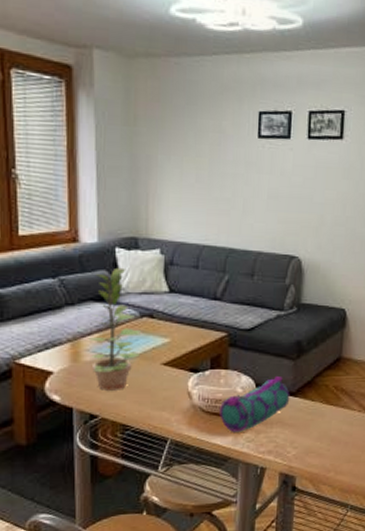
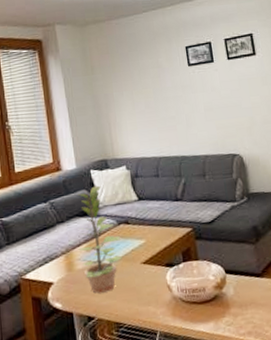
pencil case: present [220,377,290,433] -> none [197,260,258,319]

